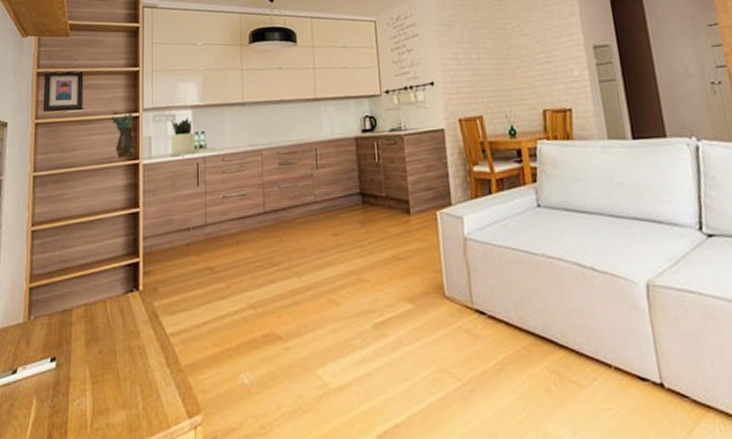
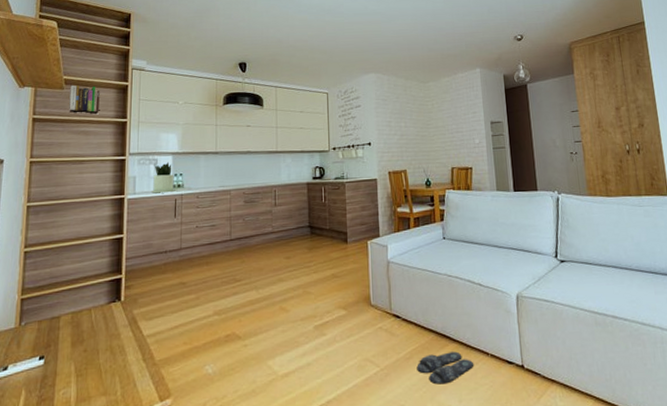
picture frame: present [43,70,84,113] -> none [38,117,77,153]
books: none [75,30,108,65] -> present [69,84,100,115]
vase: present [111,110,135,159] -> none [100,154,121,194]
slippers: none [511,362,592,407] -> present [417,351,474,385]

